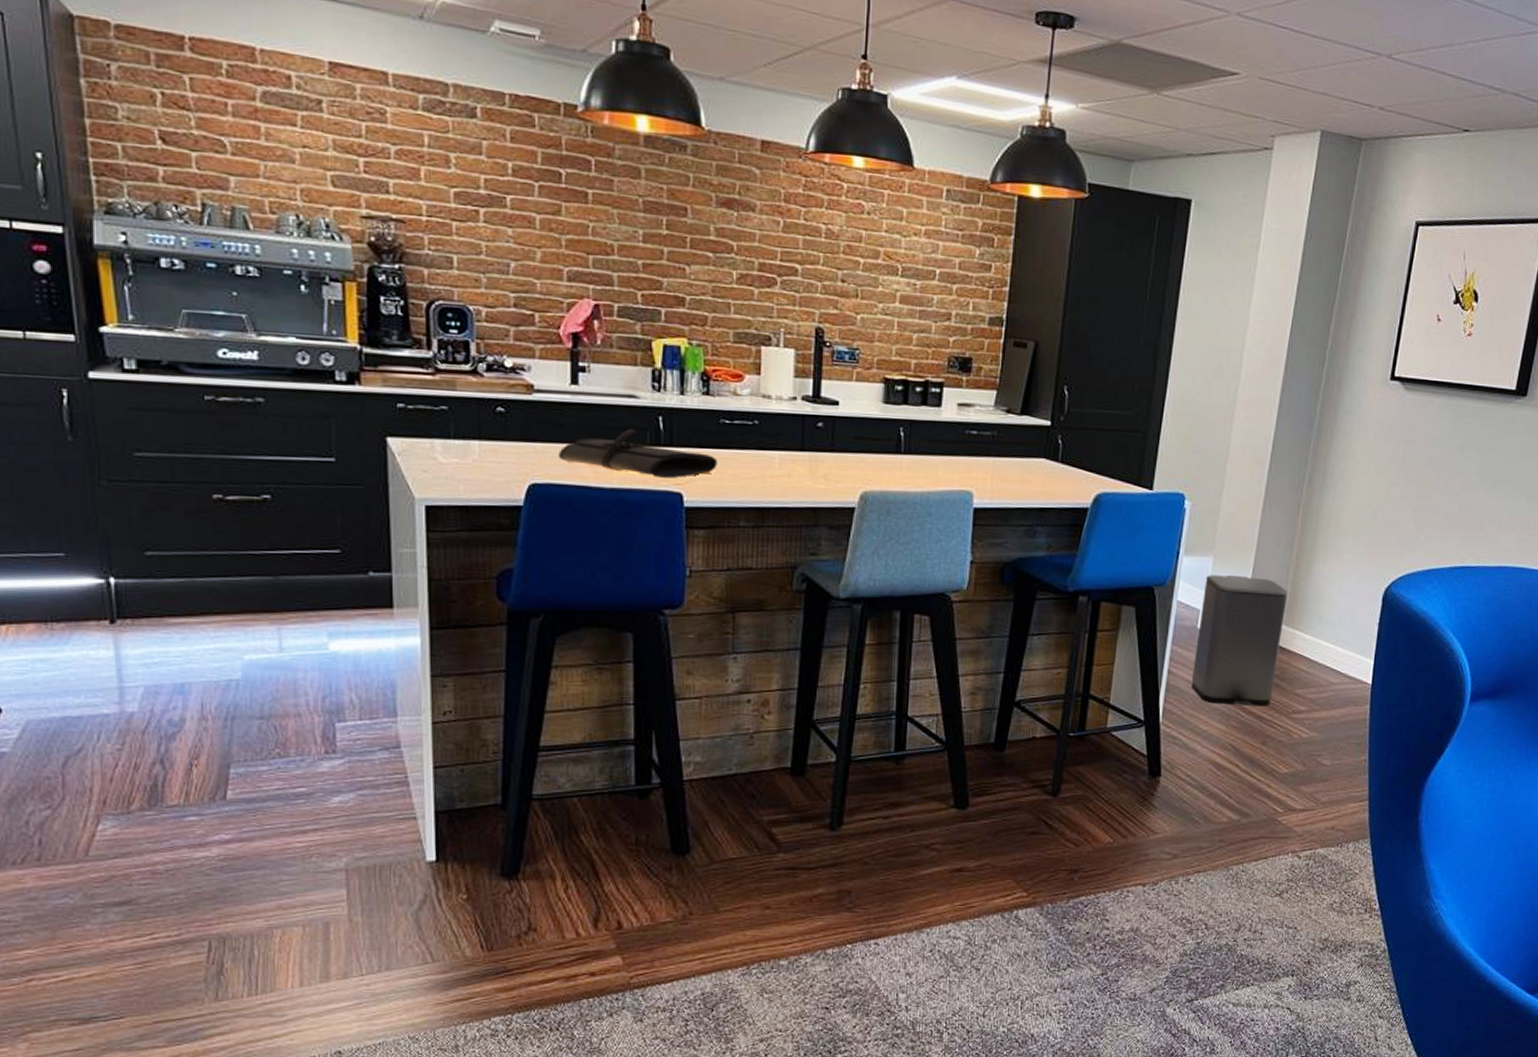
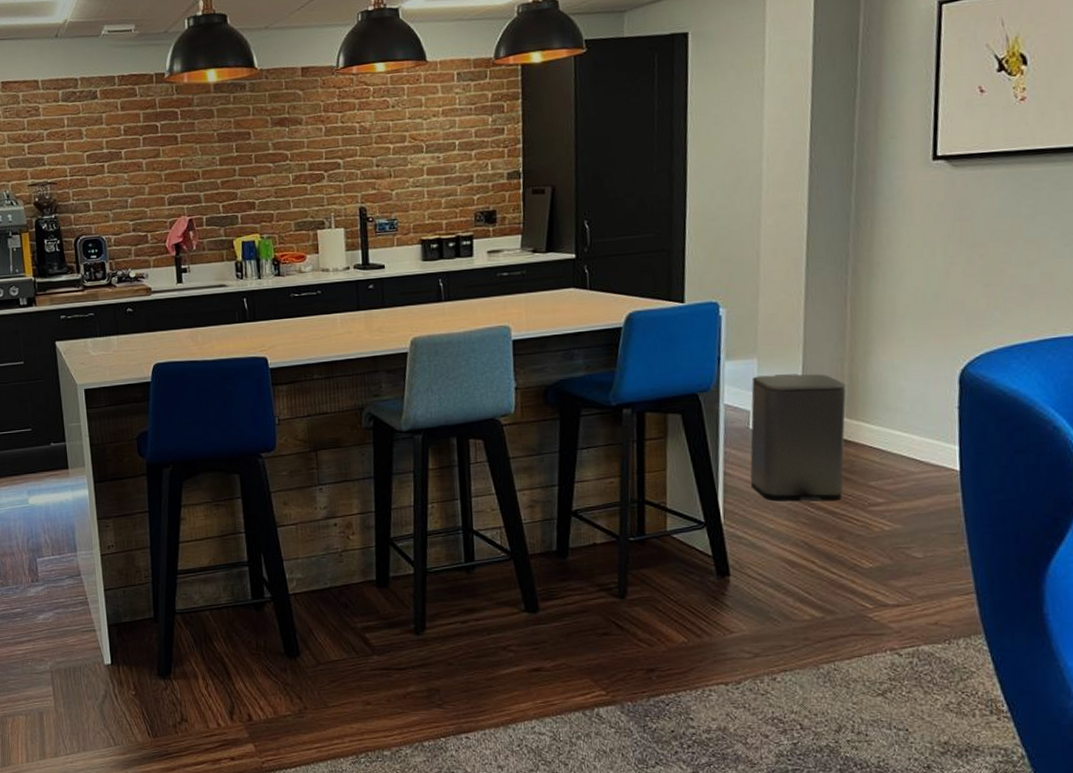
tool roll: present [558,429,718,478] -> none [172,311,292,347]

